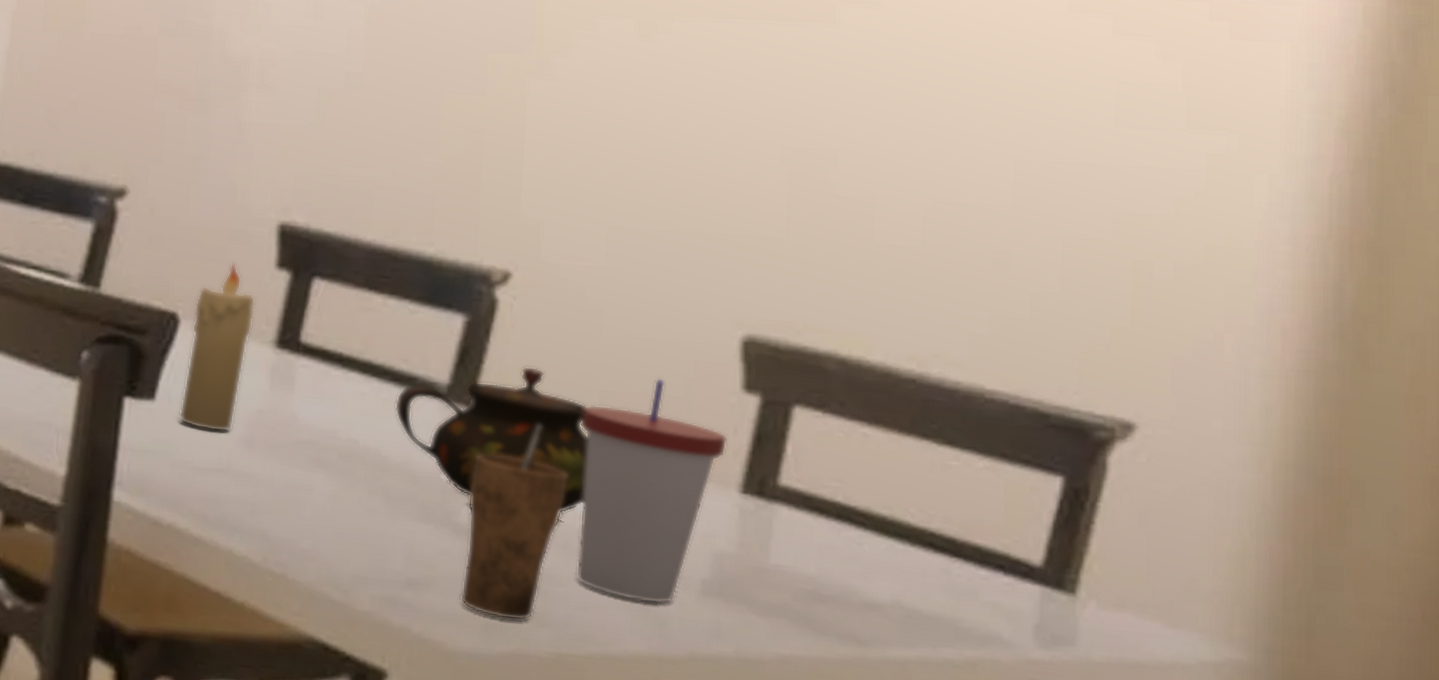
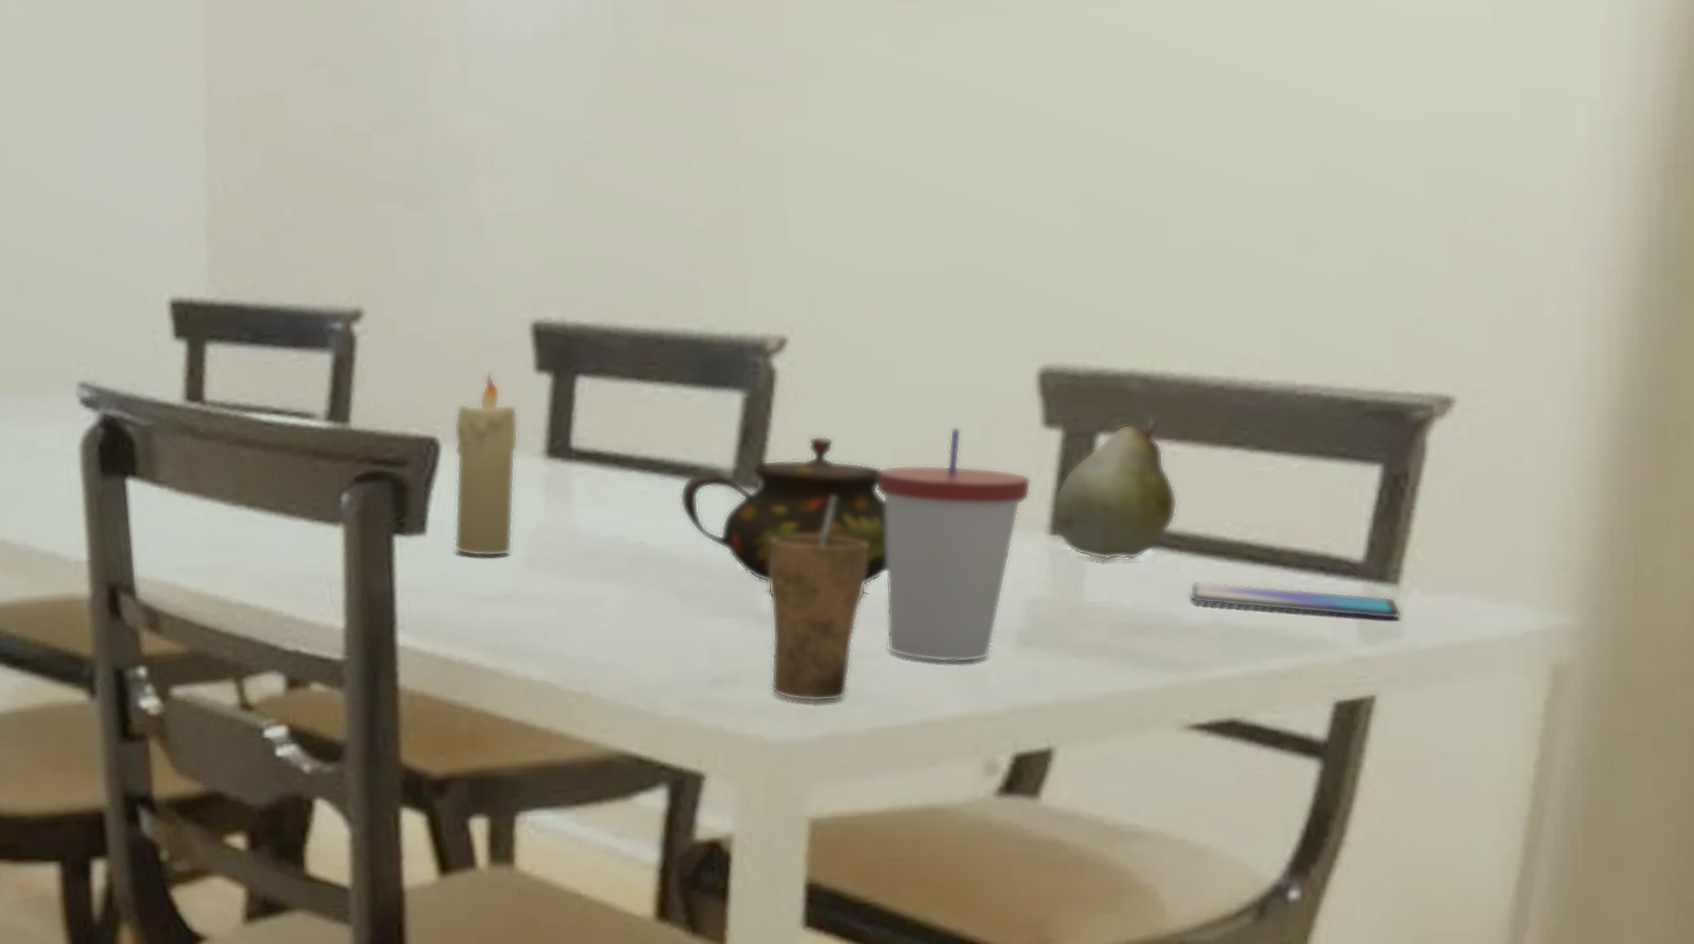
fruit: none [745,397,866,530] -> present [1052,417,1178,561]
smartphone: none [871,560,1077,628] -> present [1189,581,1401,620]

